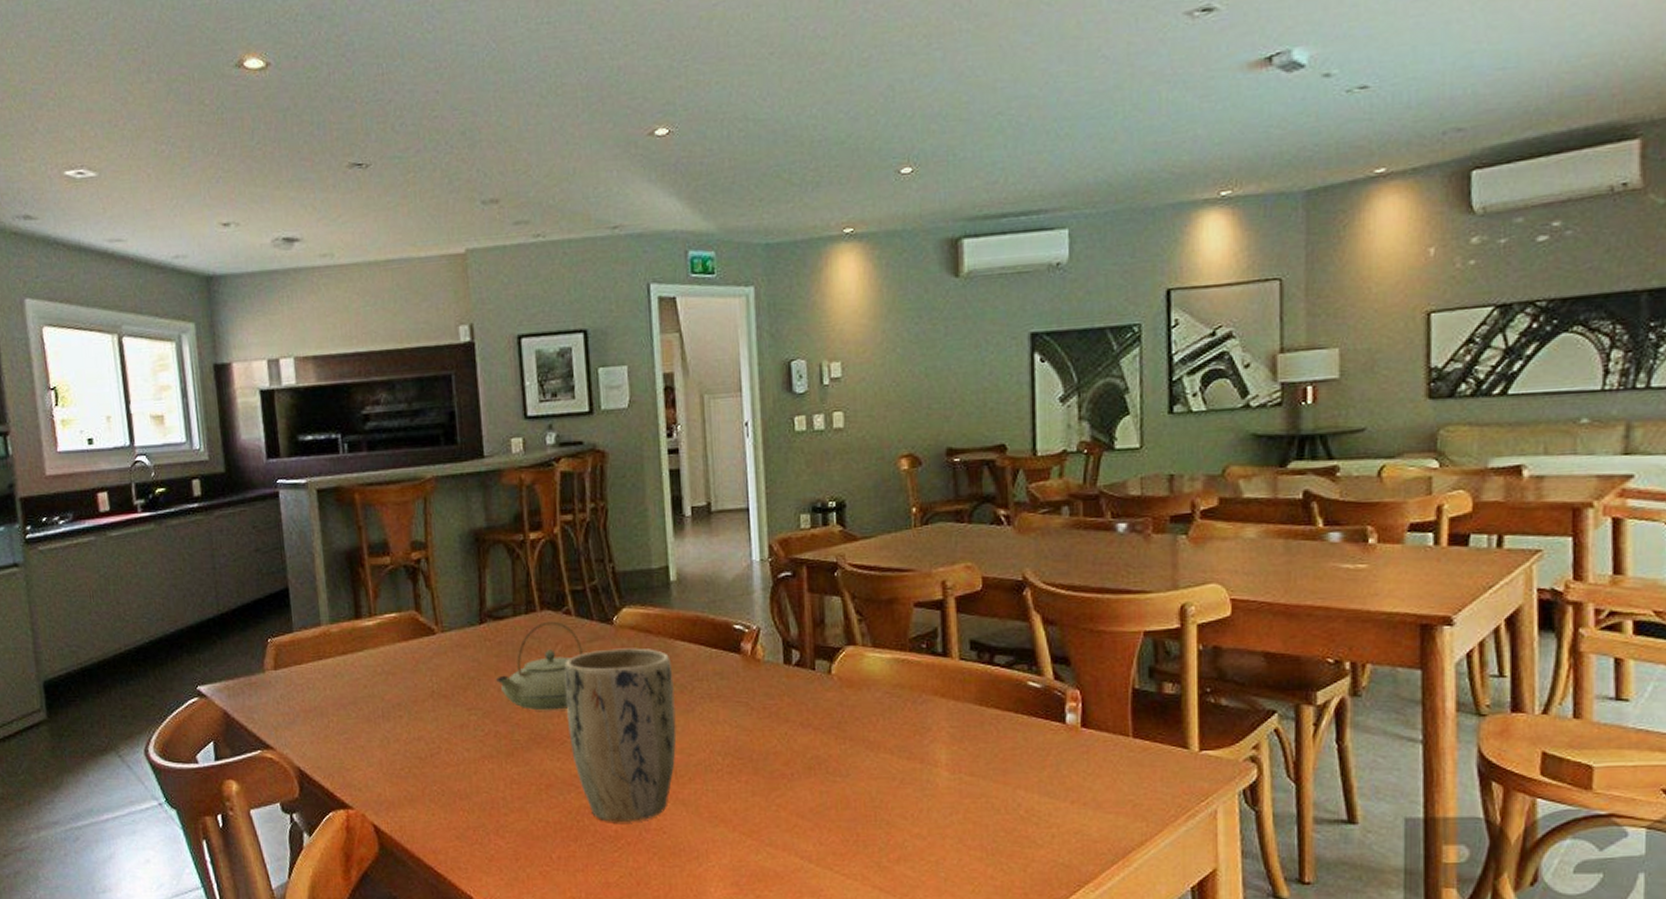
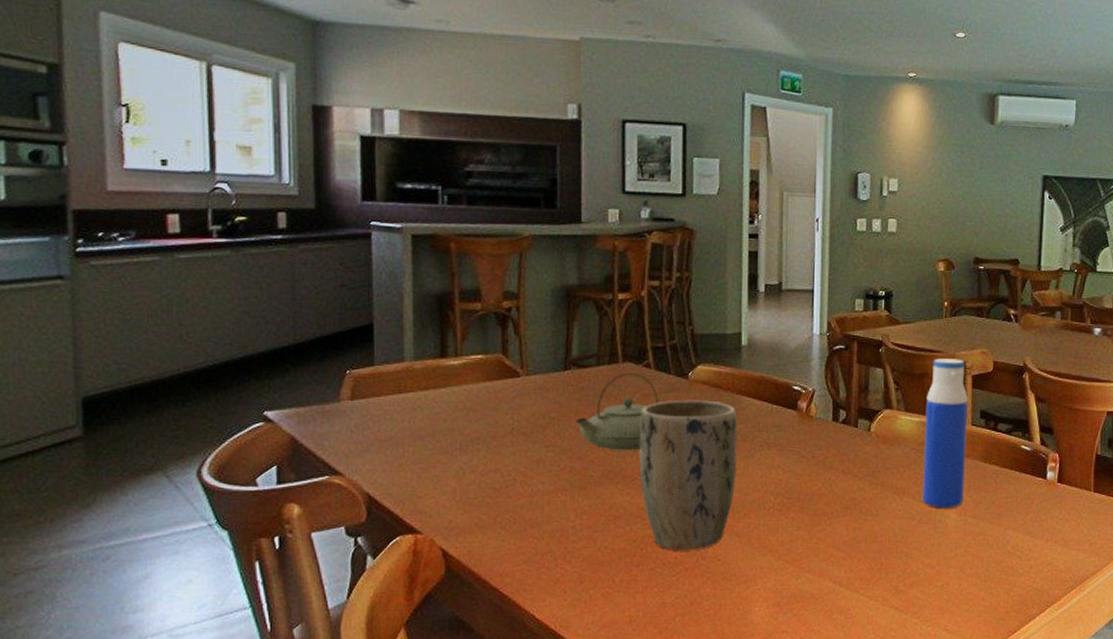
water bottle: none [898,577,956,765] -> present [922,358,968,508]

